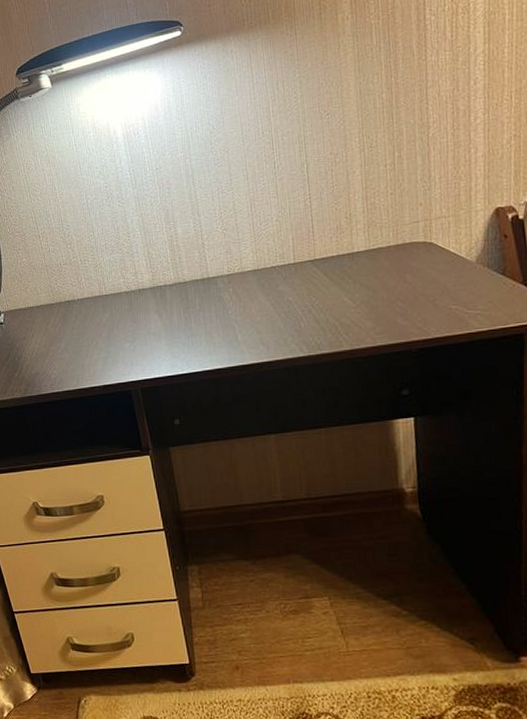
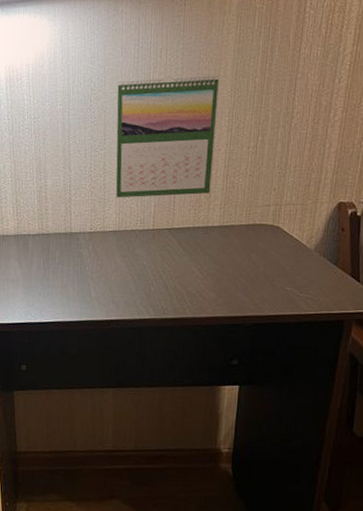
calendar: none [236,98,351,237] -> present [115,75,219,198]

